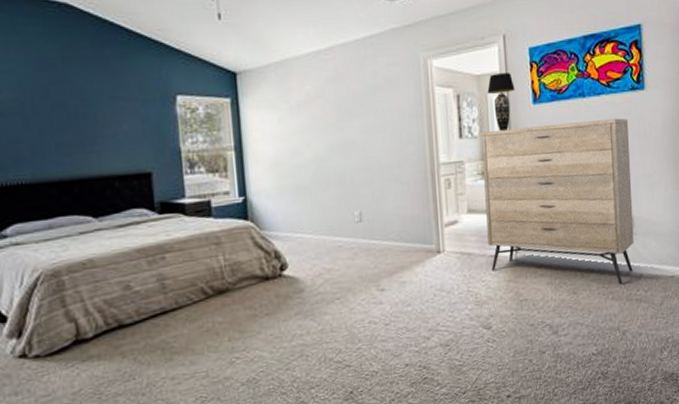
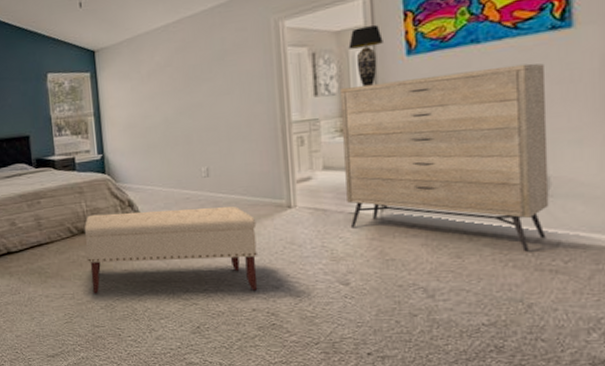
bench: none [221,254,411,368] -> present [84,206,258,294]

